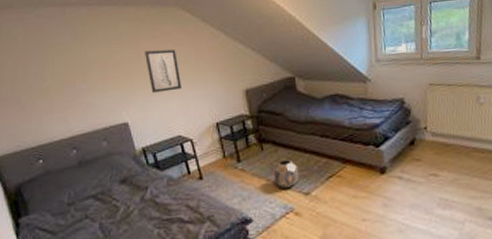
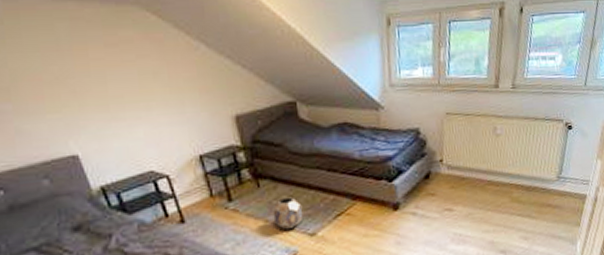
wall art: present [145,49,182,93] -> none [96,61,151,117]

